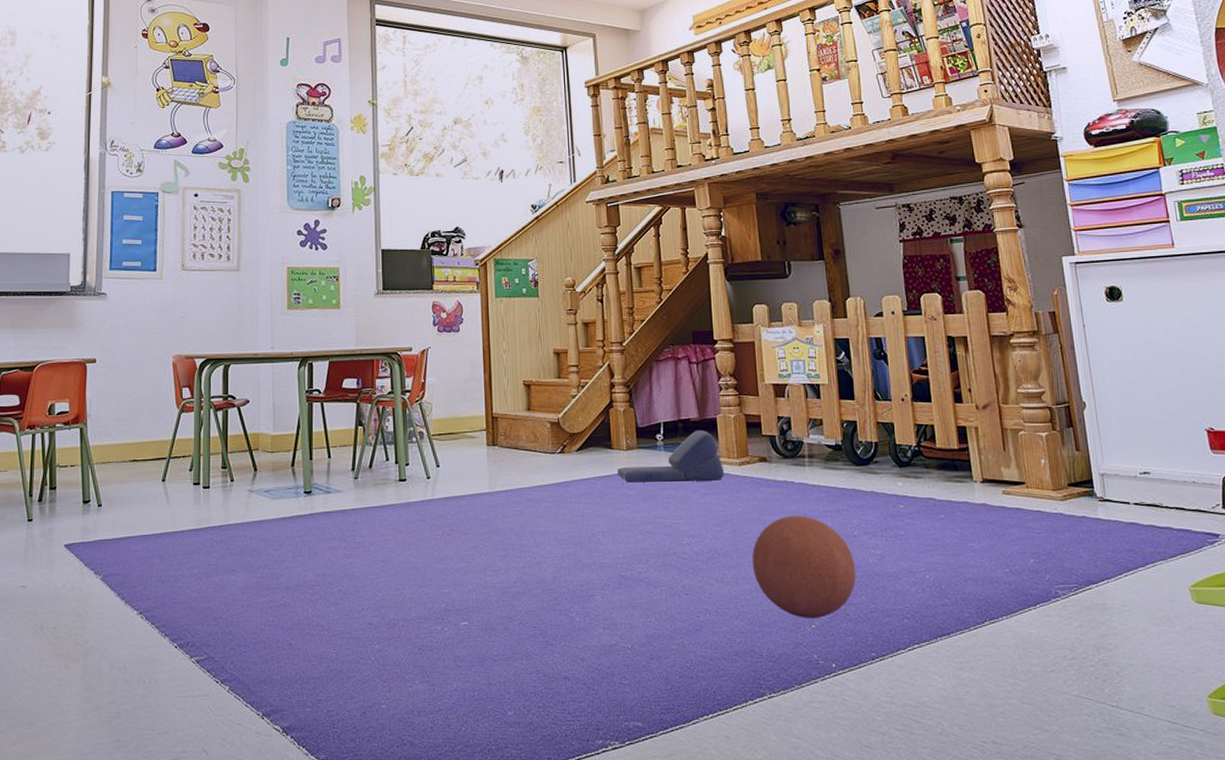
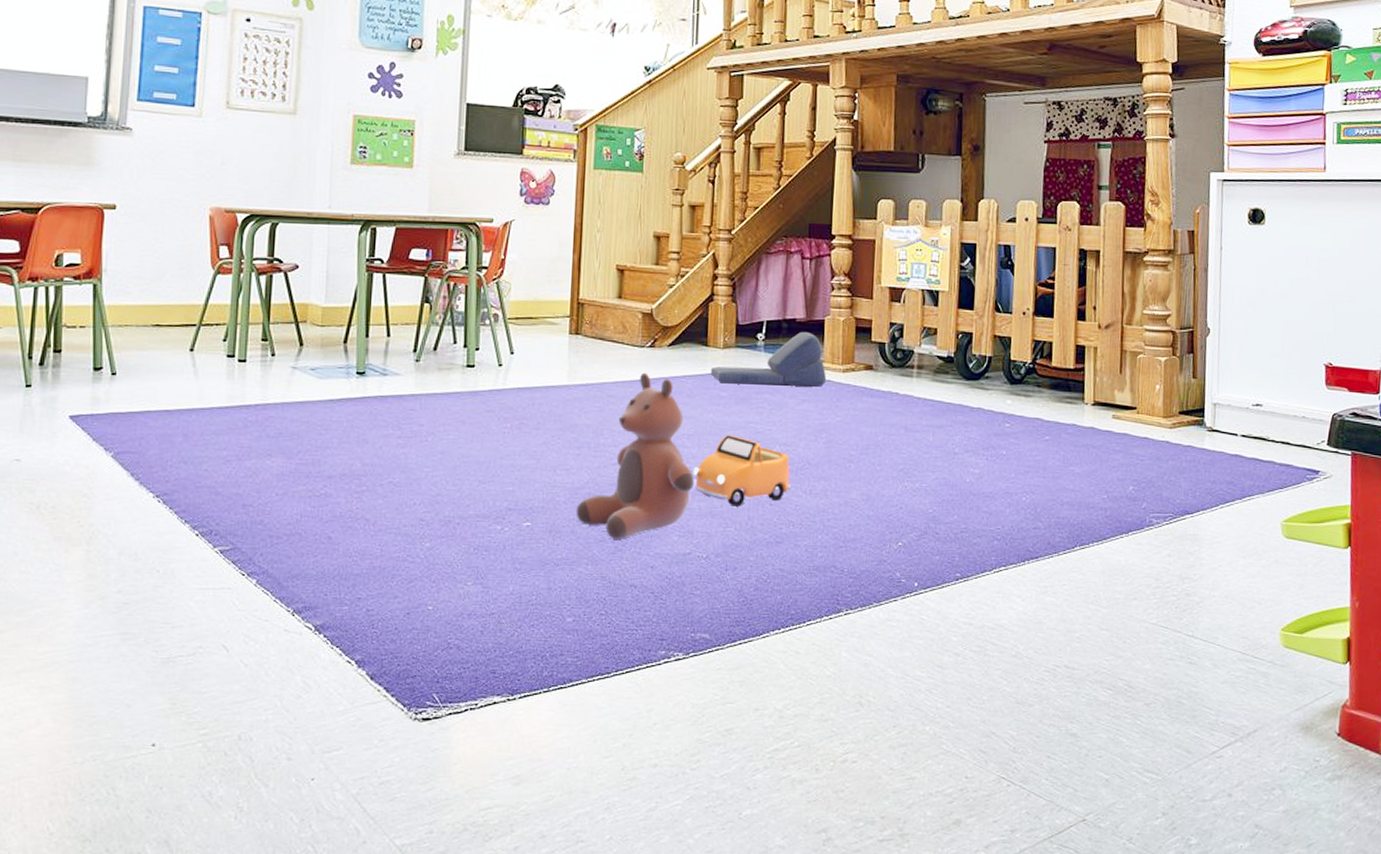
teddy bear: none [507,476,613,634] -> present [576,372,694,539]
toy car: none [611,530,703,598] -> present [693,435,791,507]
ball: present [751,515,856,618] -> none [844,428,952,535]

